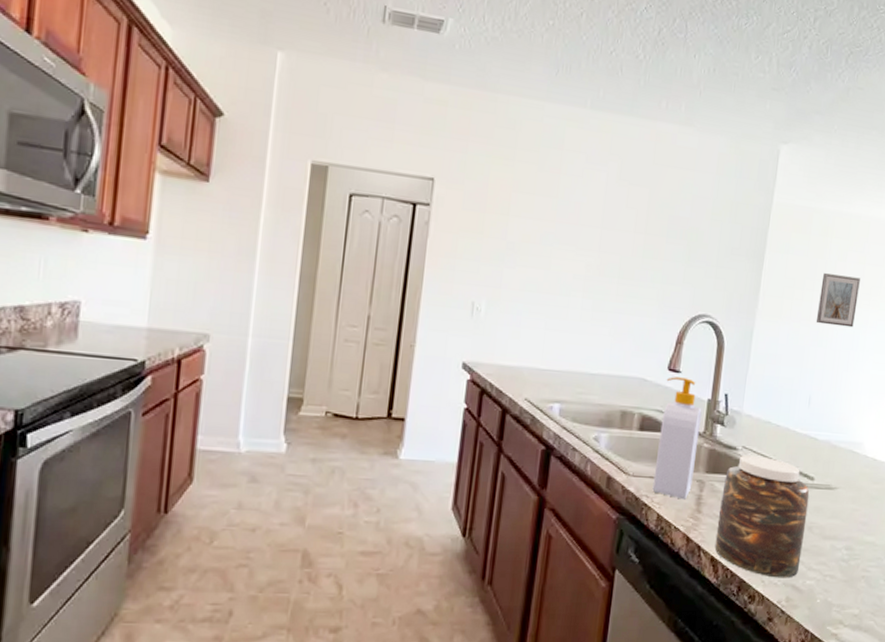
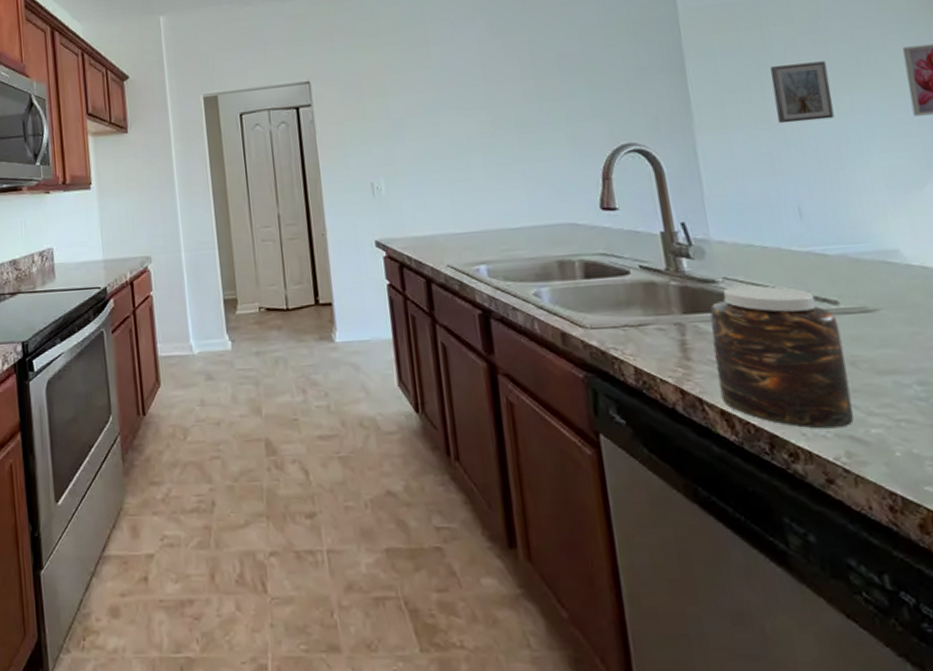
soap bottle: present [652,376,702,500] -> none [602,213,670,348]

